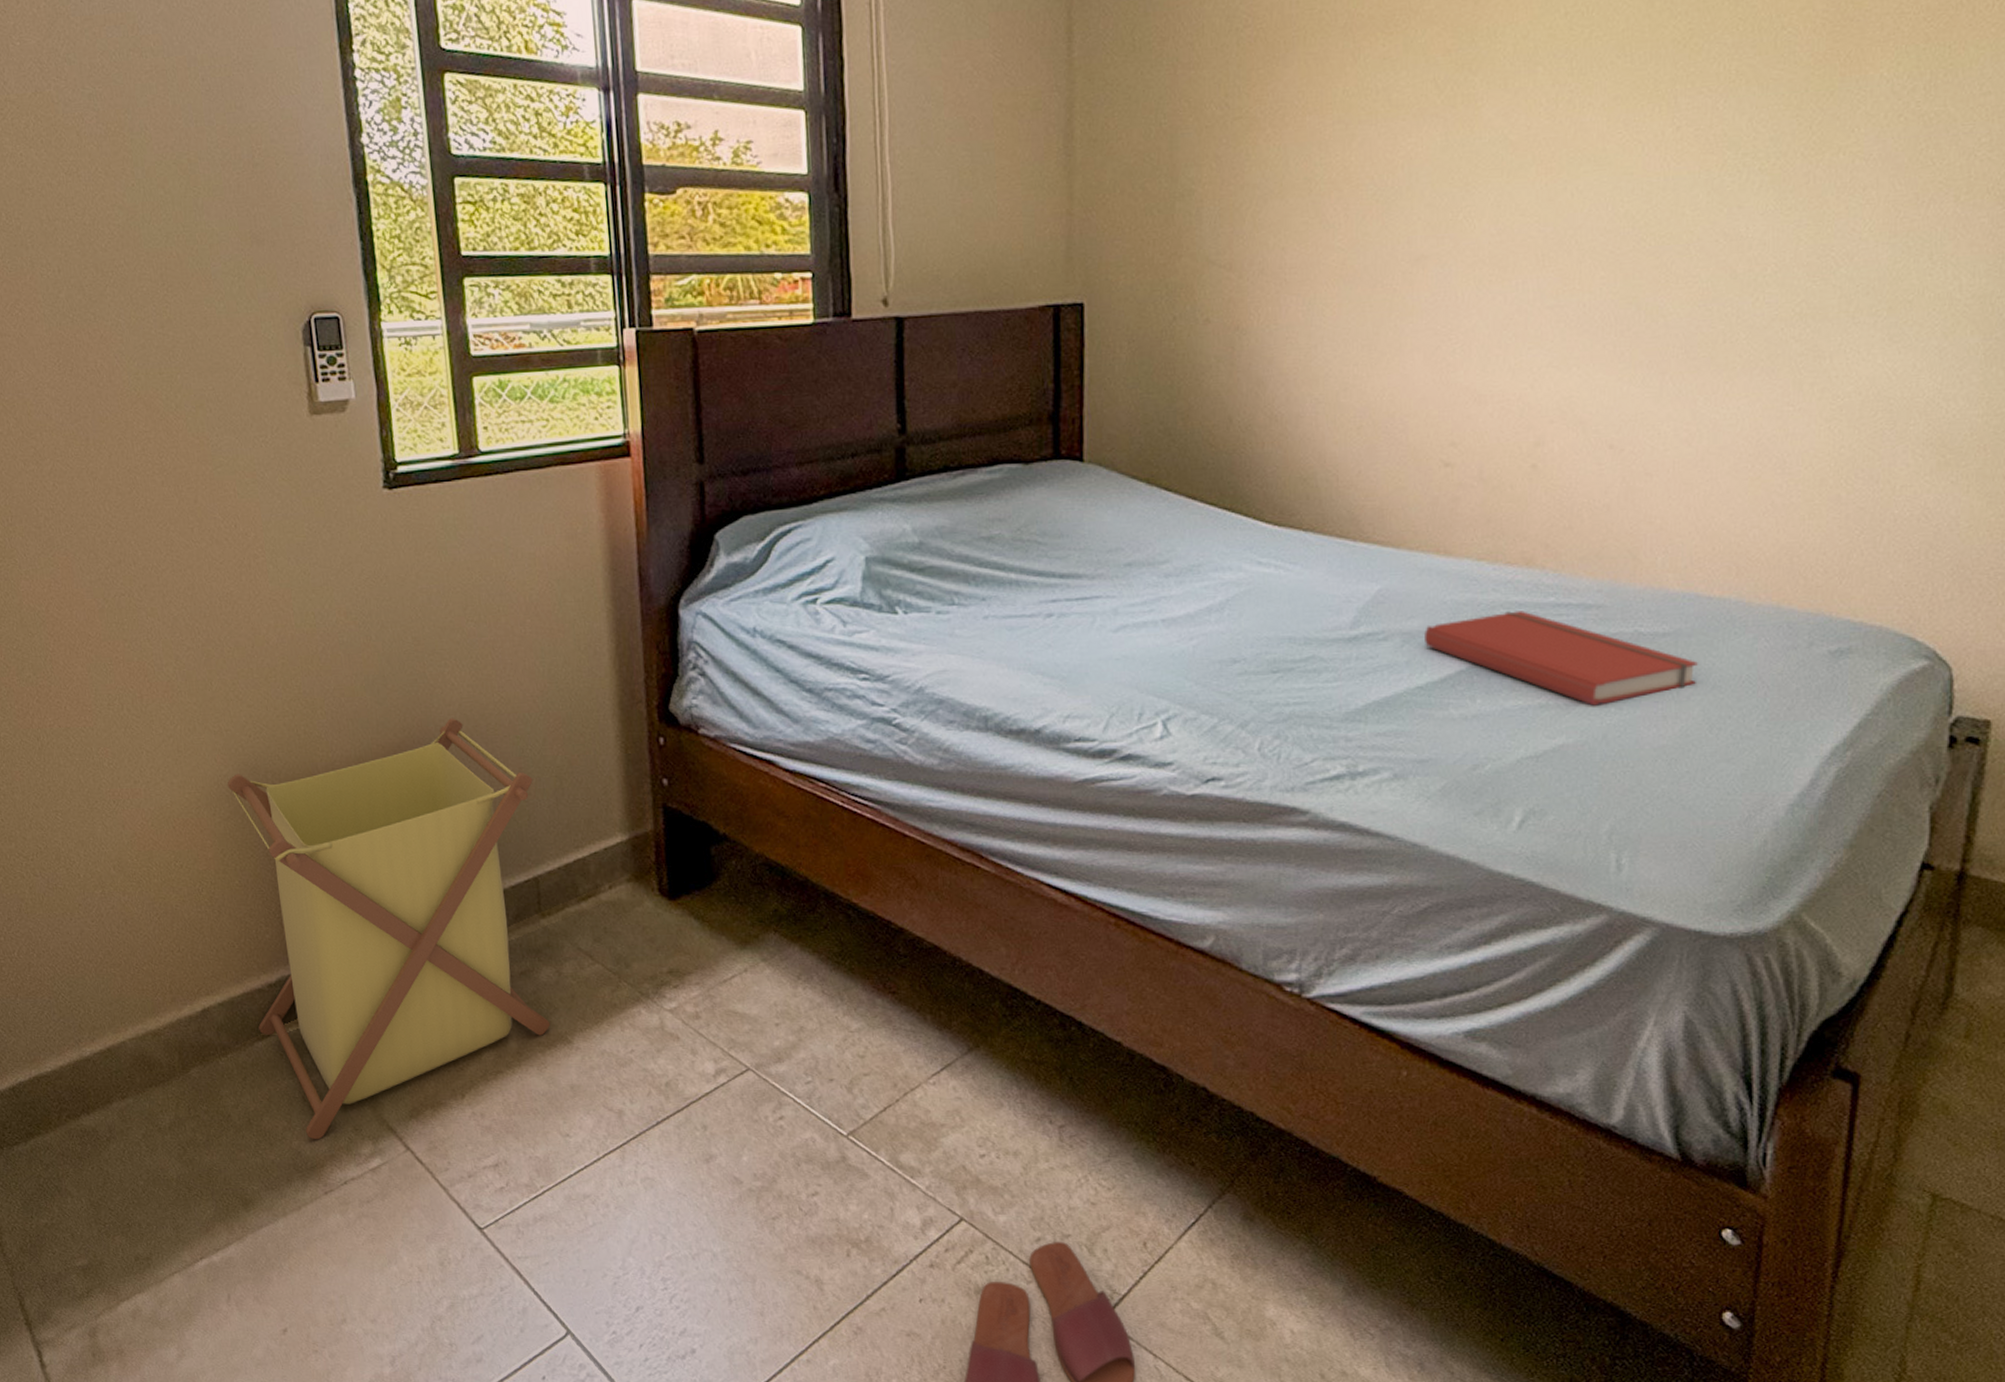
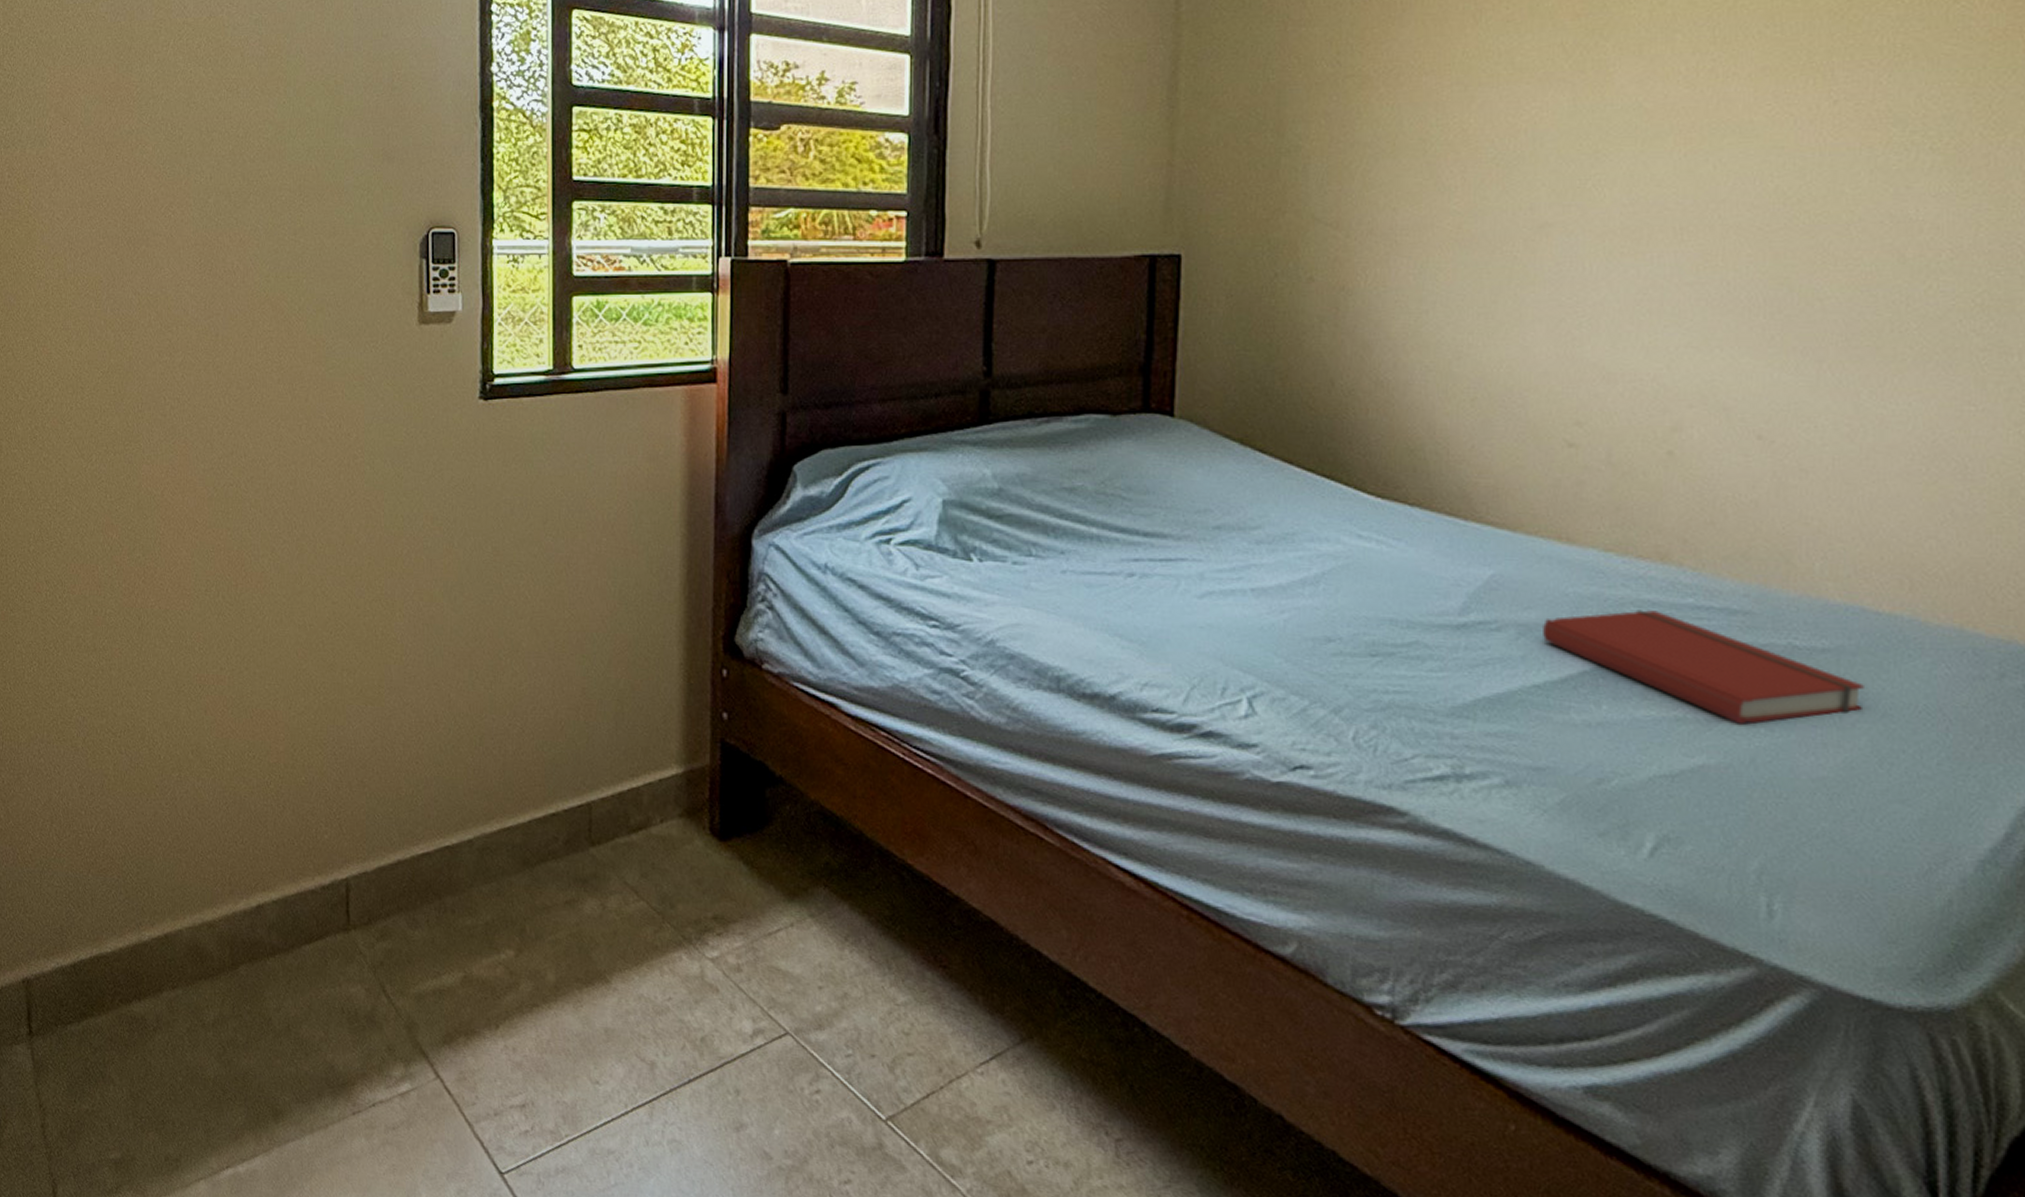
laundry basket: present [226,718,551,1140] -> none [304,631,595,1056]

